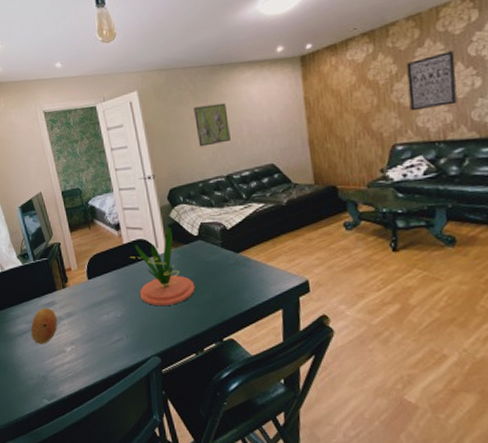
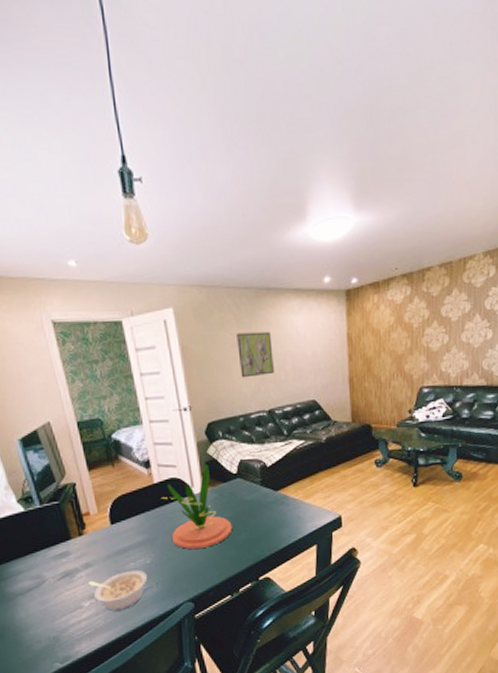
fruit: present [31,307,58,344] -> none [37,559,73,602]
legume: none [70,322,119,359] -> present [89,570,148,612]
wall art: present [406,51,457,111] -> none [436,302,474,357]

